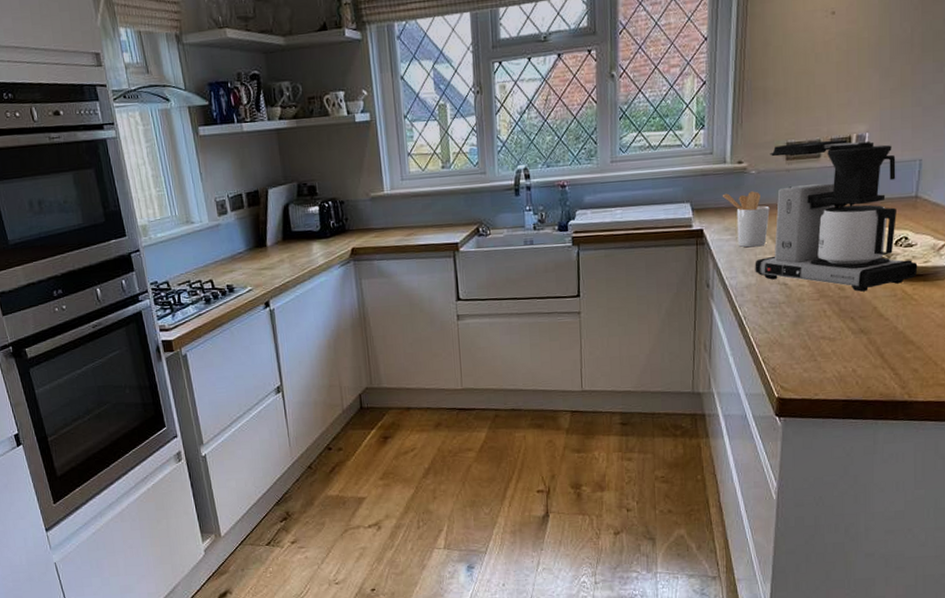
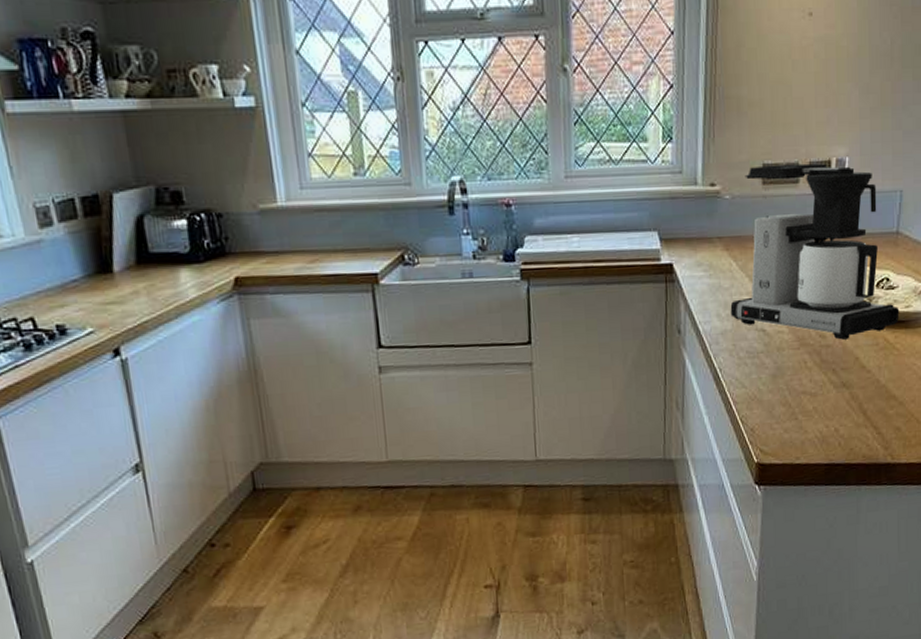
utensil holder: present [723,191,770,248] -> none [694,219,746,287]

